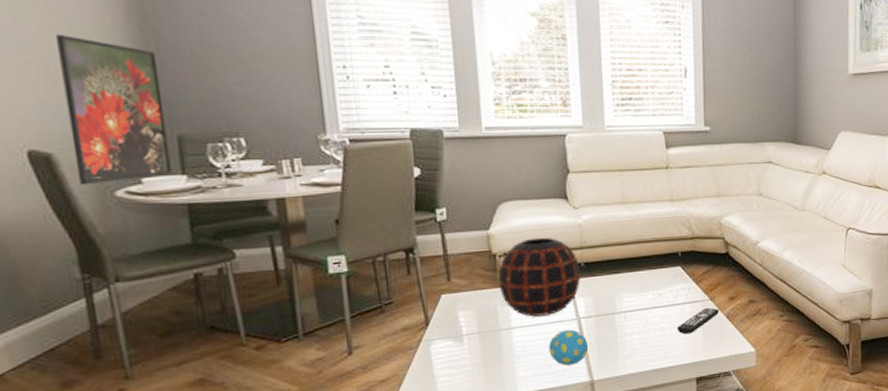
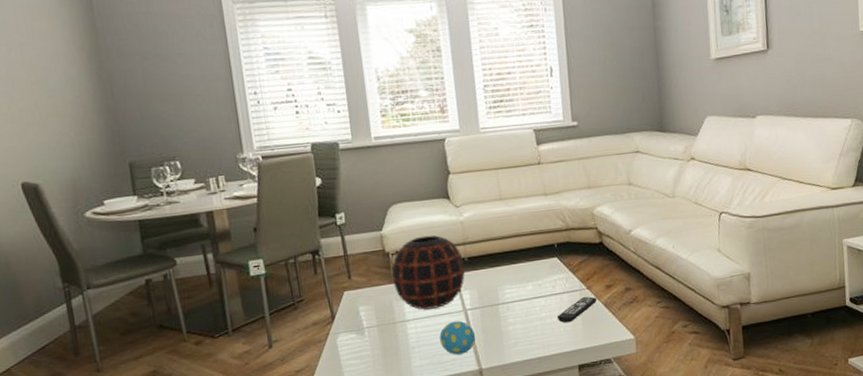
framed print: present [56,33,172,185] -> none [39,85,126,209]

